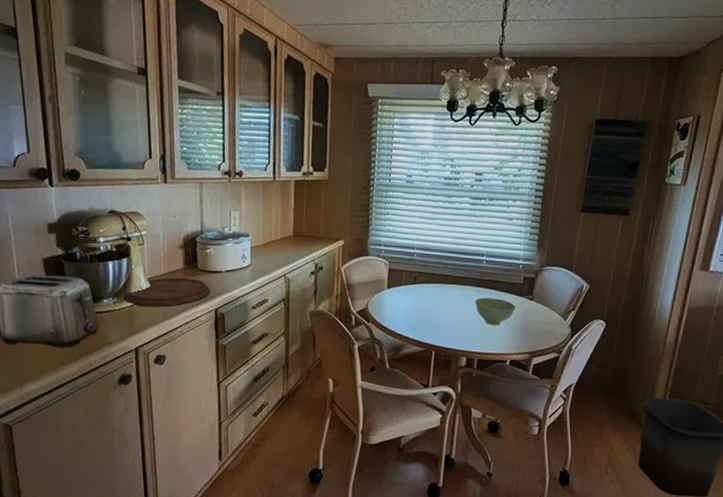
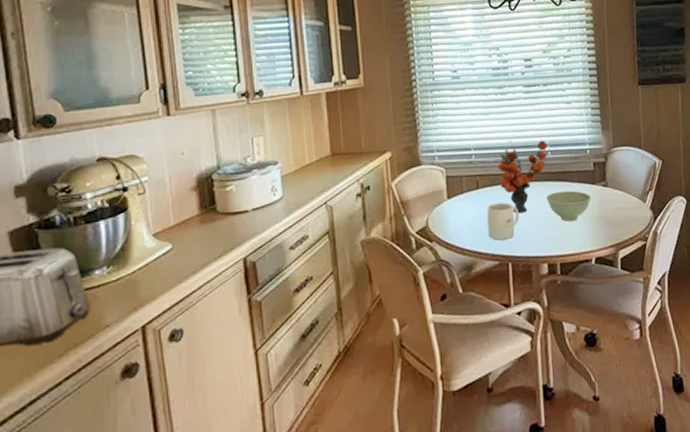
cutting board: present [122,277,211,307] -> none [121,225,236,271]
mug: none [418,299,448,331] -> present [486,202,519,240]
bouquet: none [435,244,485,311] -> present [498,139,548,214]

